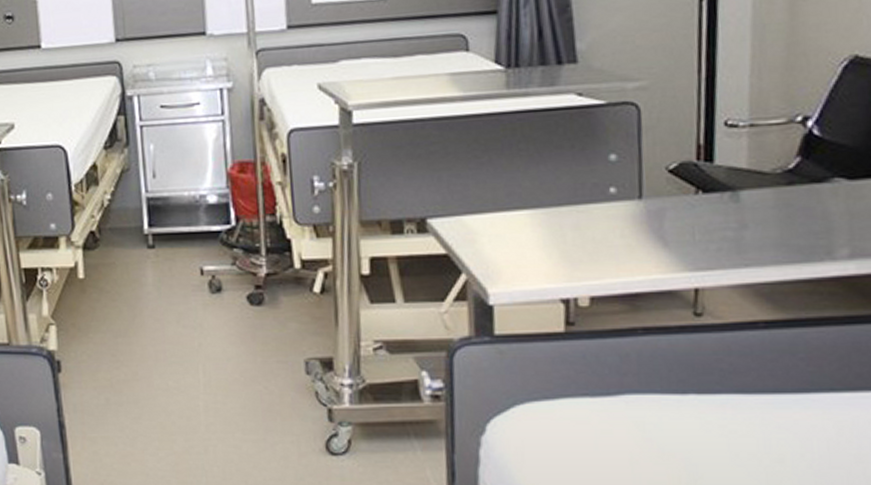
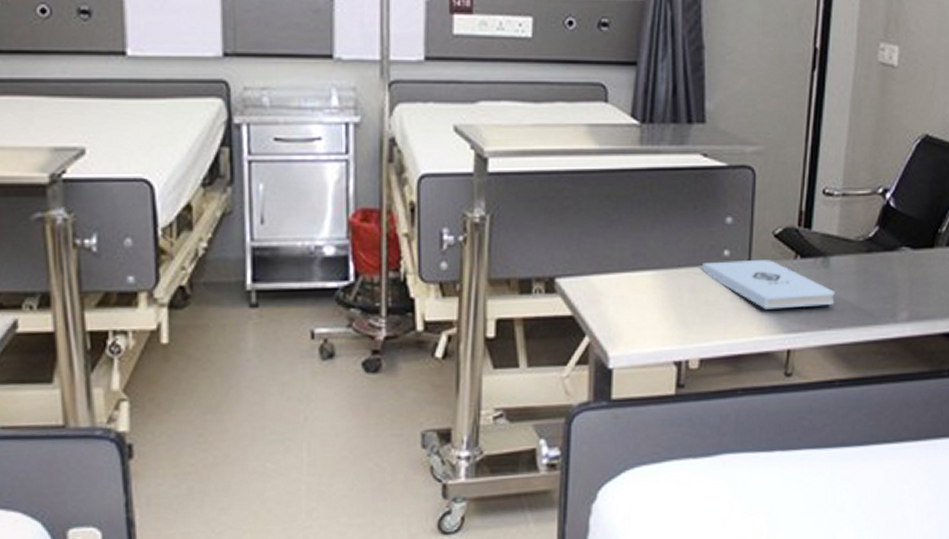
notepad: none [586,196,750,247] -> present [702,260,835,310]

